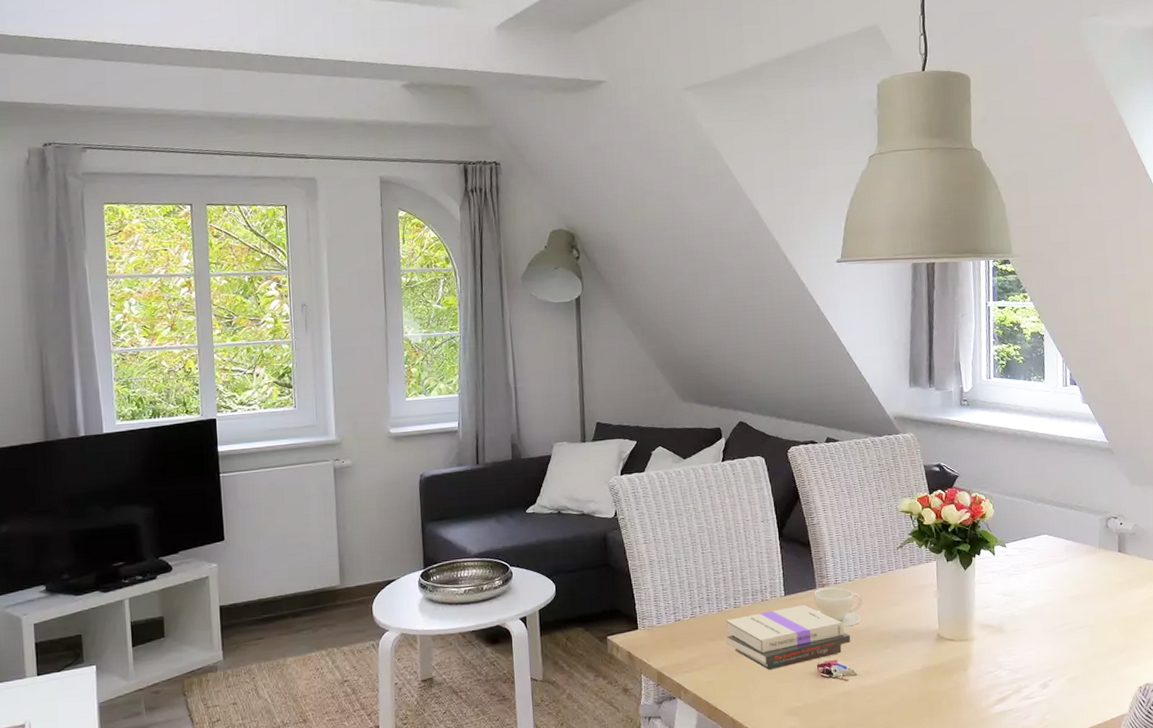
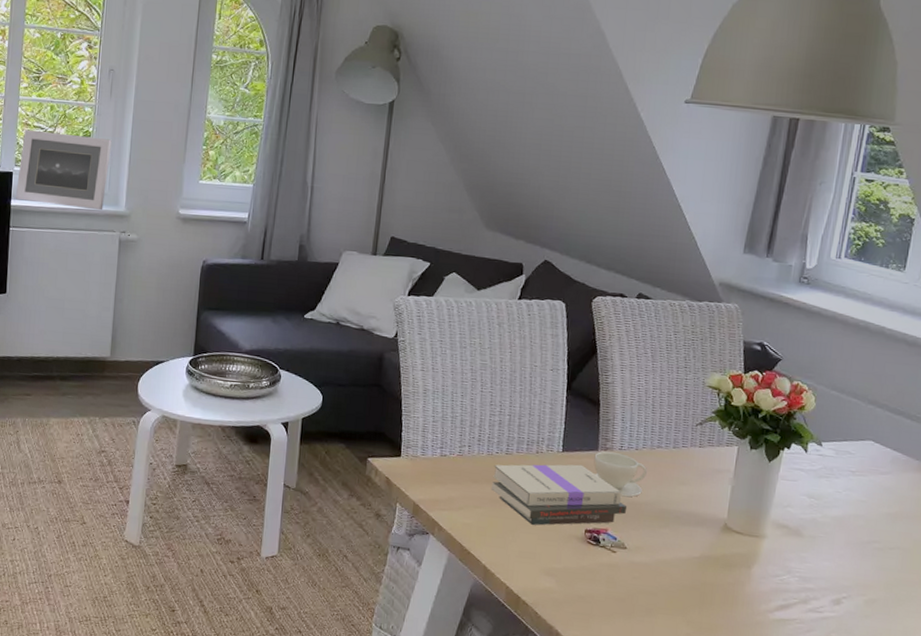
picture frame: none [221,371,314,445] -> present [15,129,112,211]

